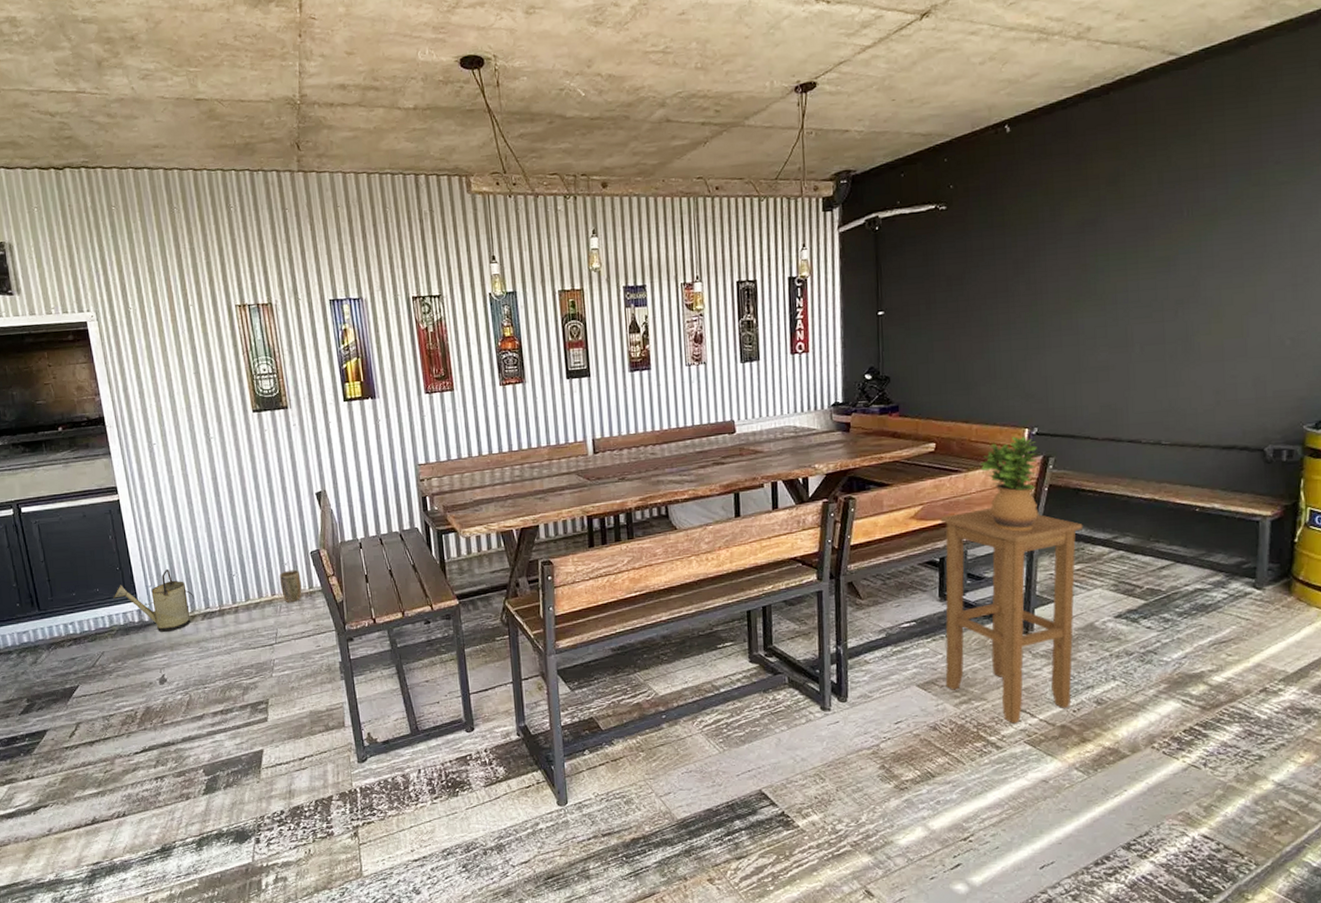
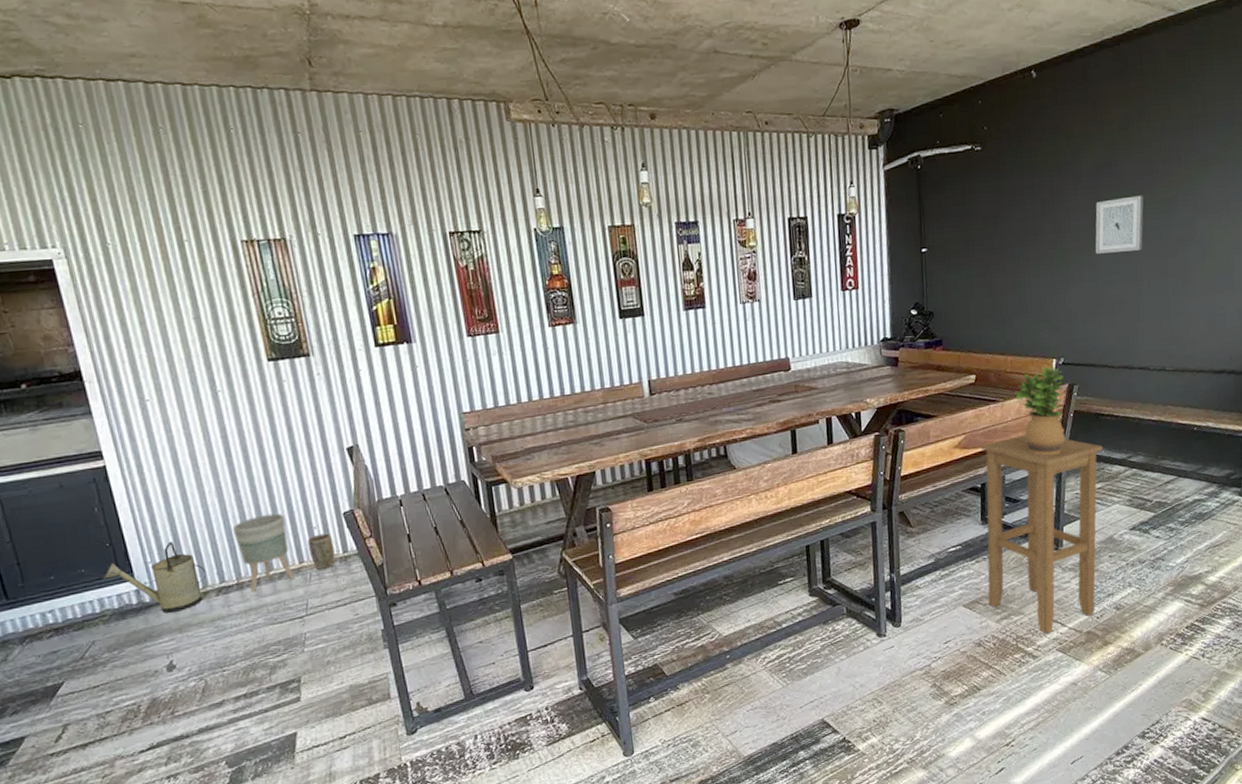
planter: none [217,549,267,619] -> present [232,513,295,593]
wall art: none [1076,253,1137,317] -> present [1095,195,1144,254]

